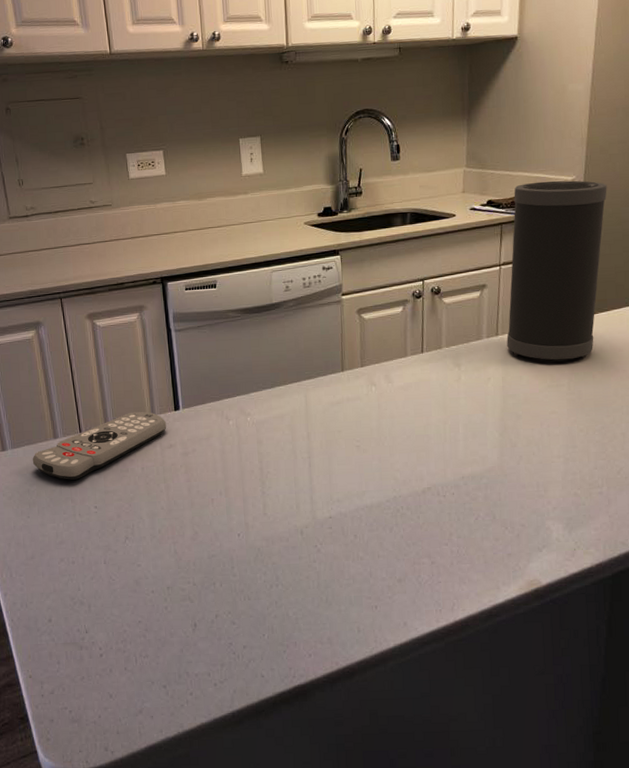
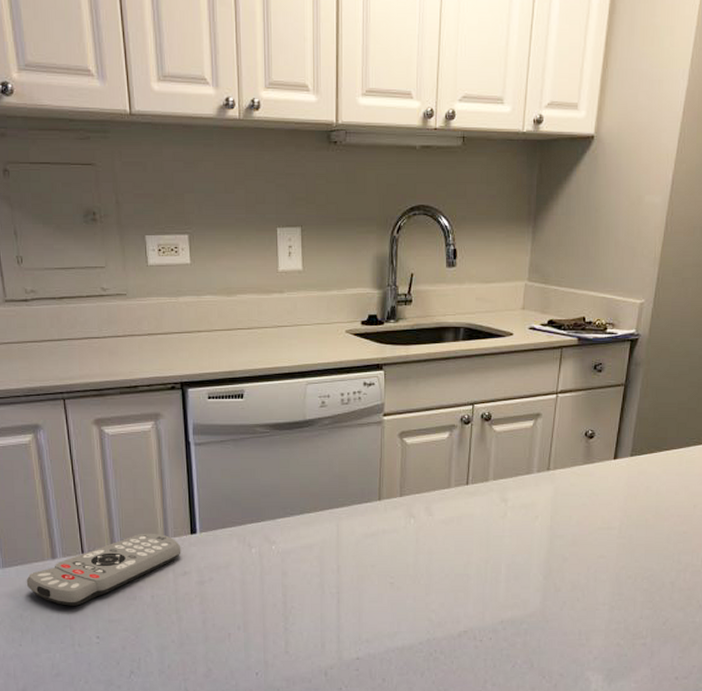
speaker: present [506,180,607,360] -> none [558,303,677,501]

